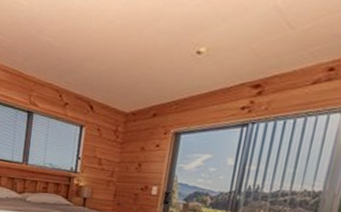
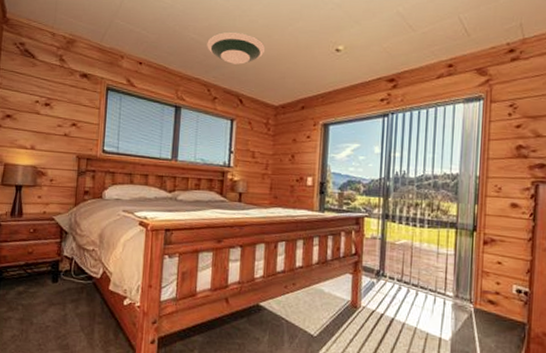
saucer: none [61,34,121,69] -> present [207,31,266,64]

